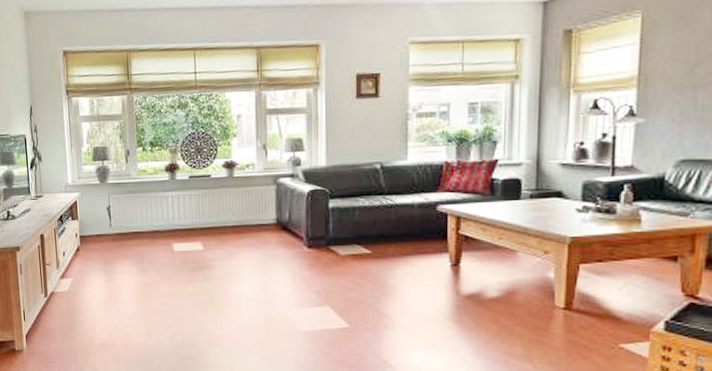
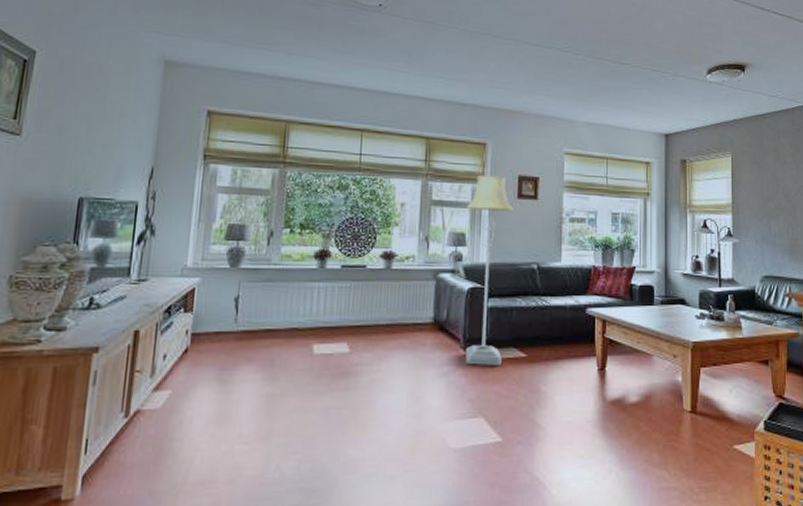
floor lamp: none [303,76,352,261] -> present [465,175,513,365]

